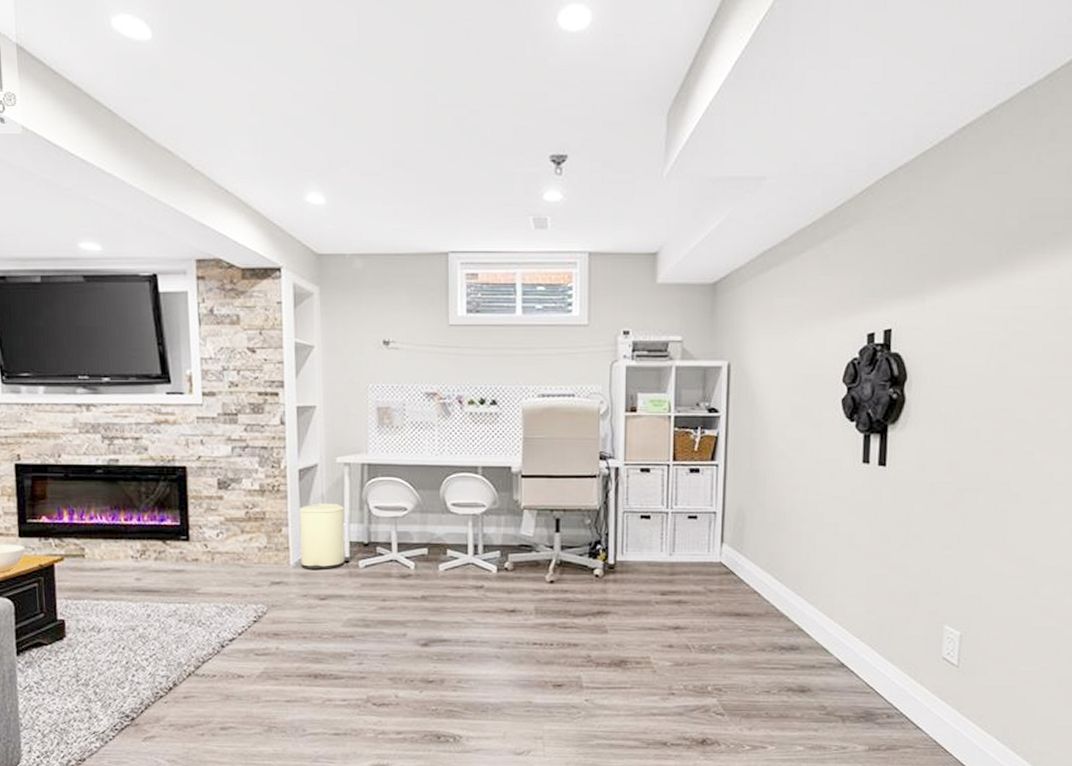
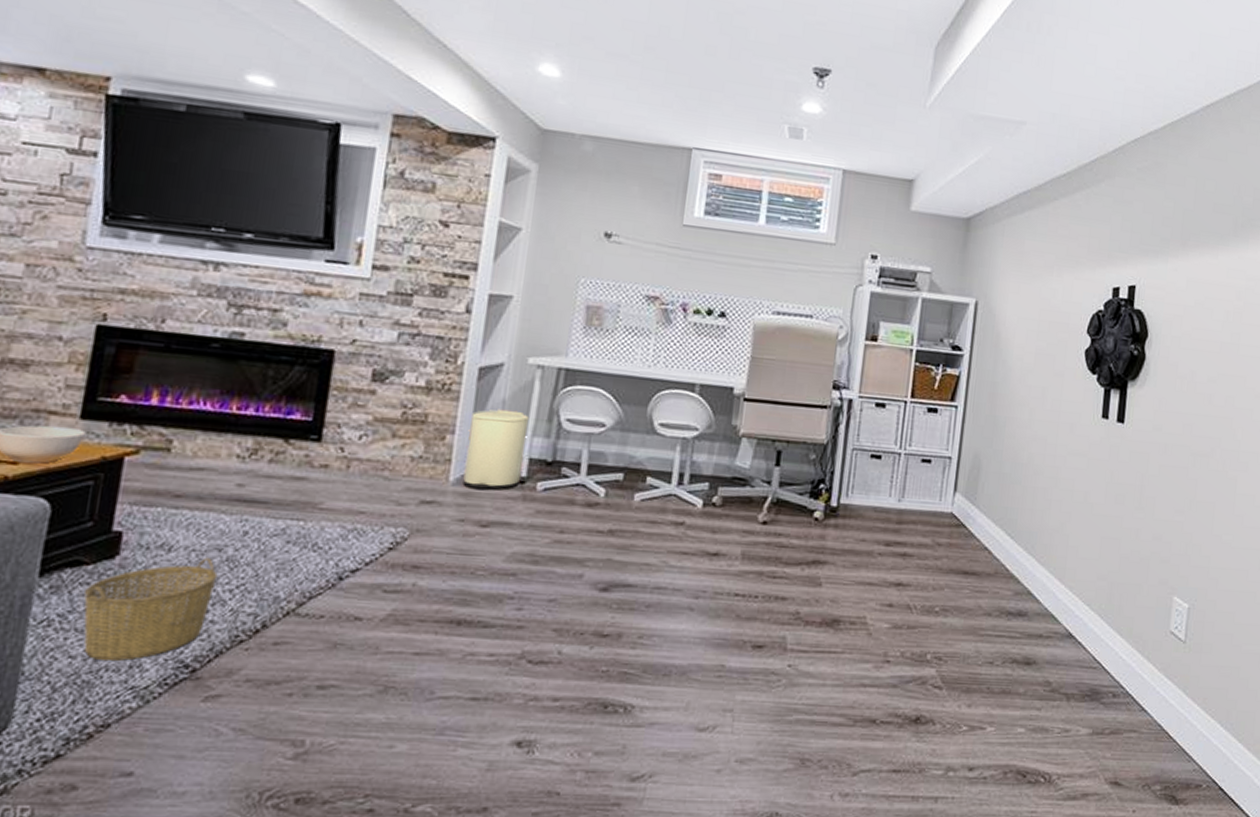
basket: none [49,635,136,714] -> present [84,557,218,661]

